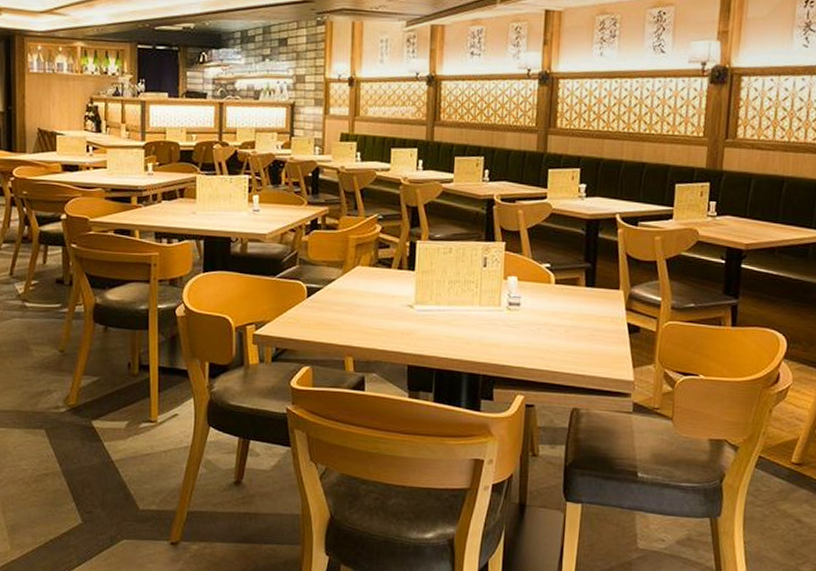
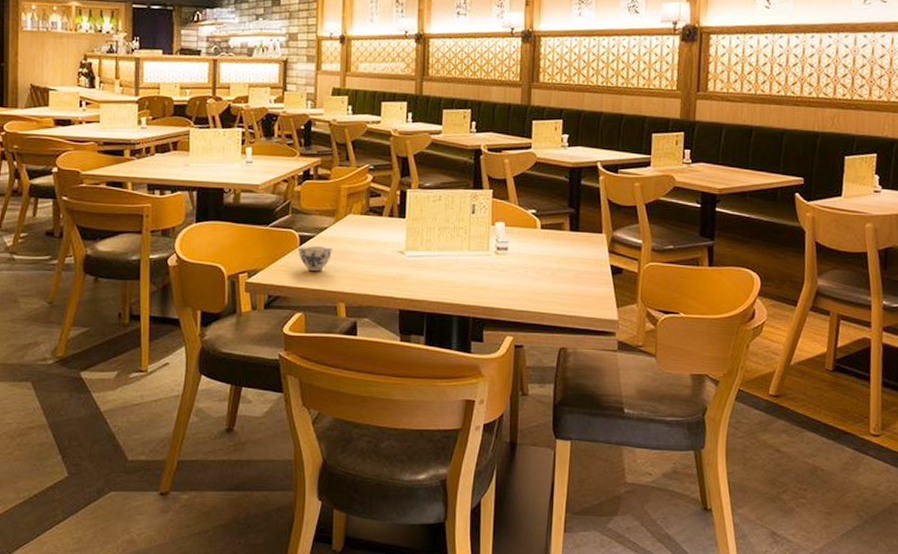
teacup: none [305,298,340,324] -> present [297,246,332,271]

